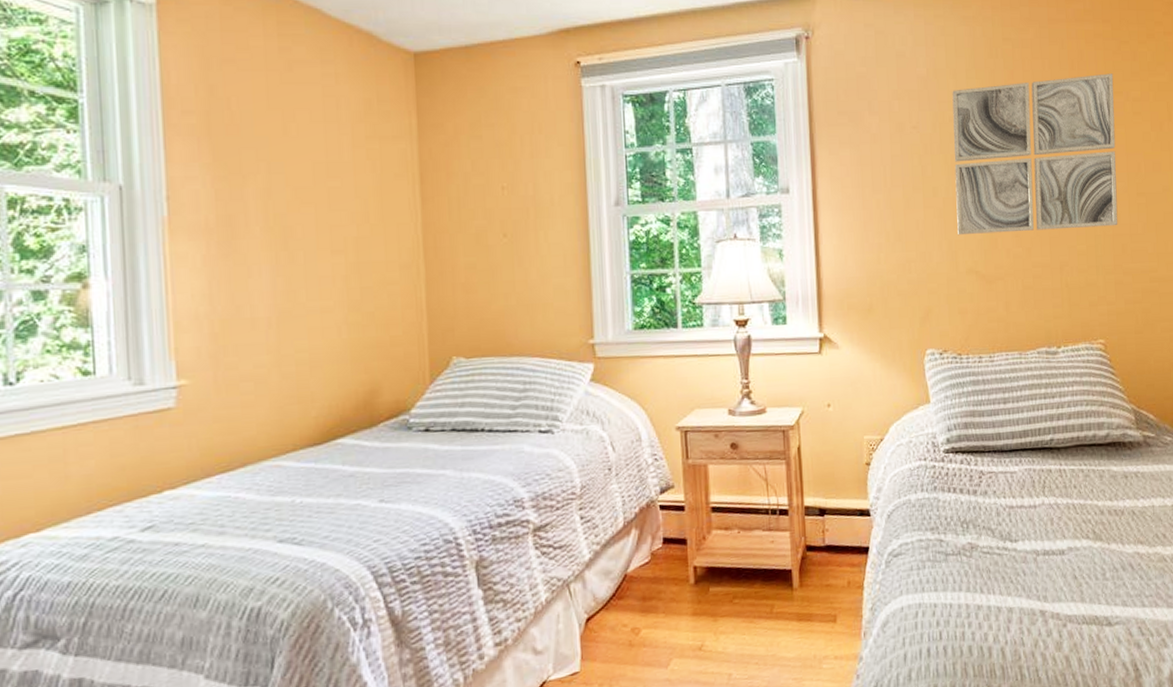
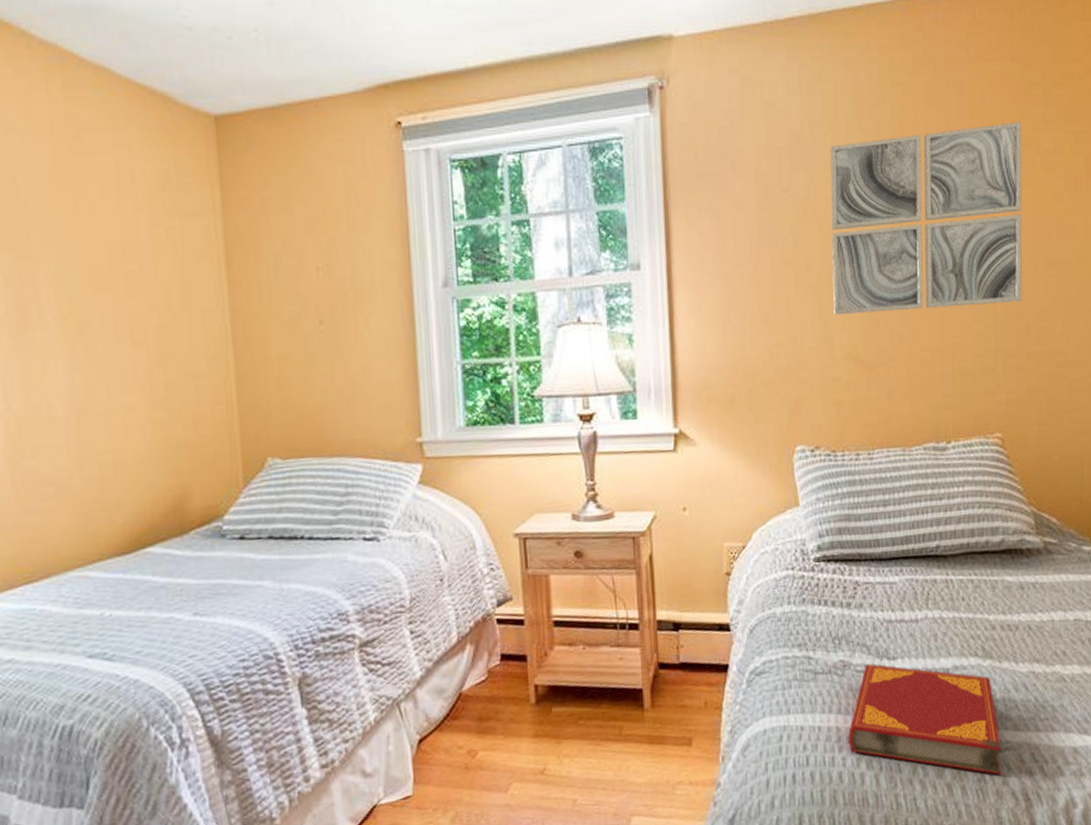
hardback book: none [976,546,1113,648] -> present [848,664,1002,776]

